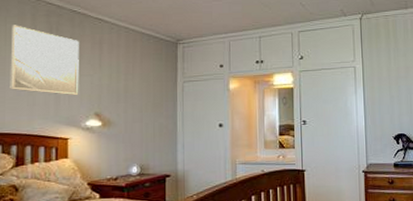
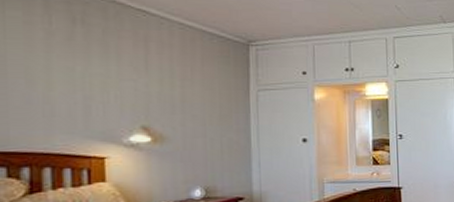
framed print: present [10,25,79,96] -> none [13,12,118,105]

